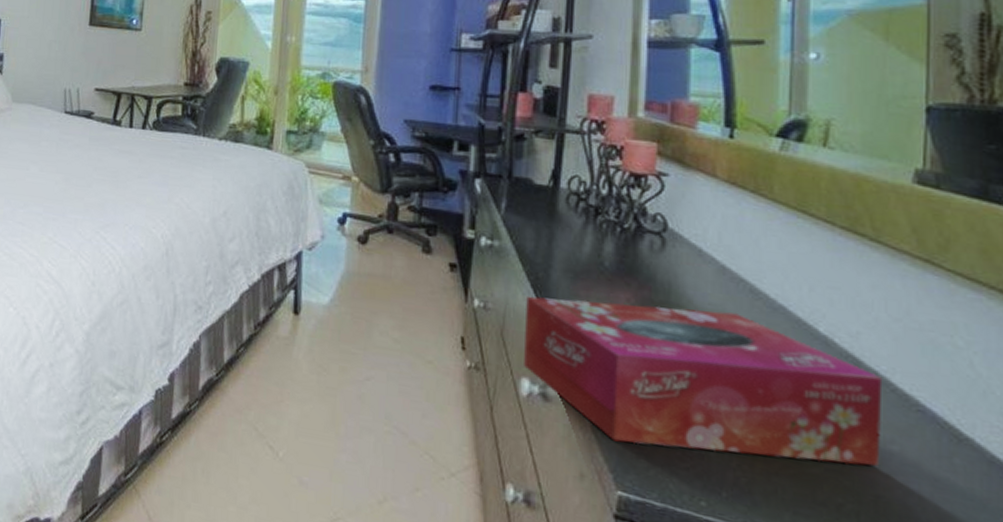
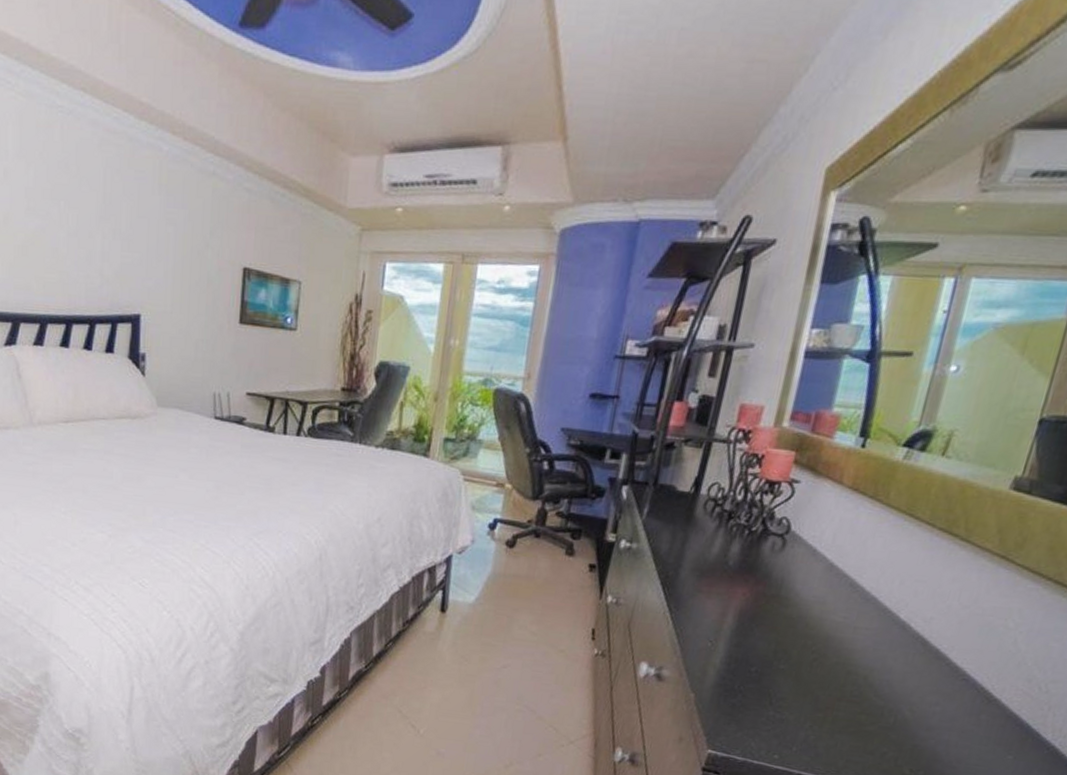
tissue box: present [524,296,883,466] -> none [645,592,942,723]

